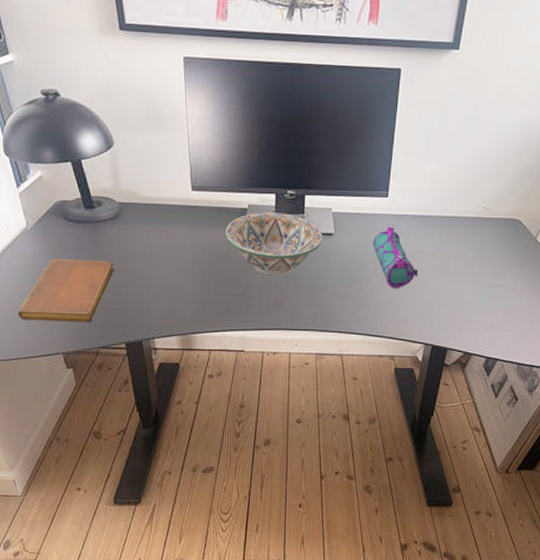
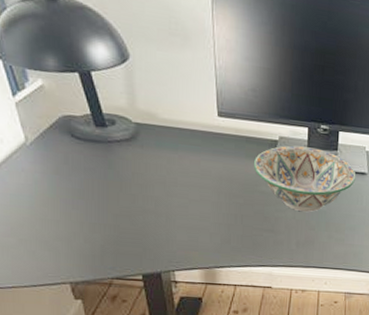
notebook: present [17,258,114,323] -> none [15,178,130,251]

